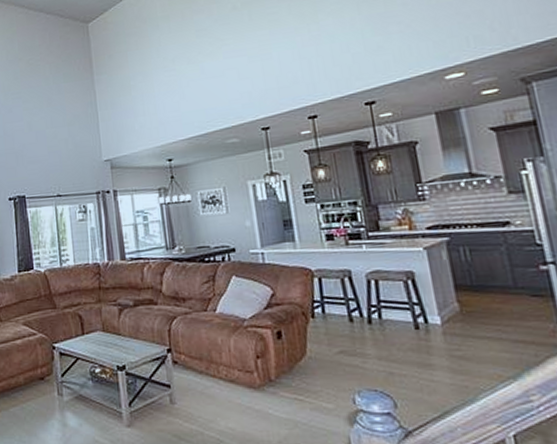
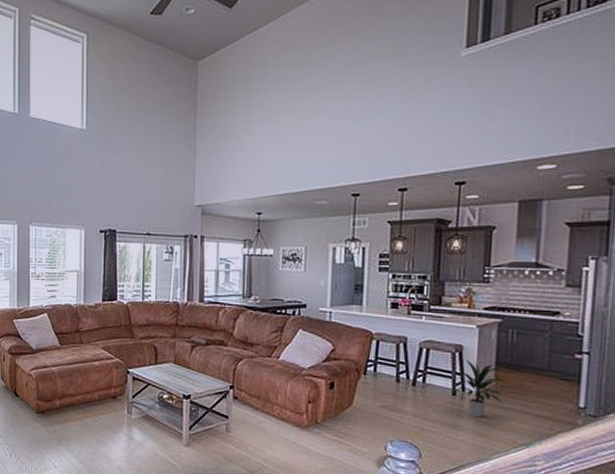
indoor plant: none [415,286,473,352] -> present [455,359,505,418]

